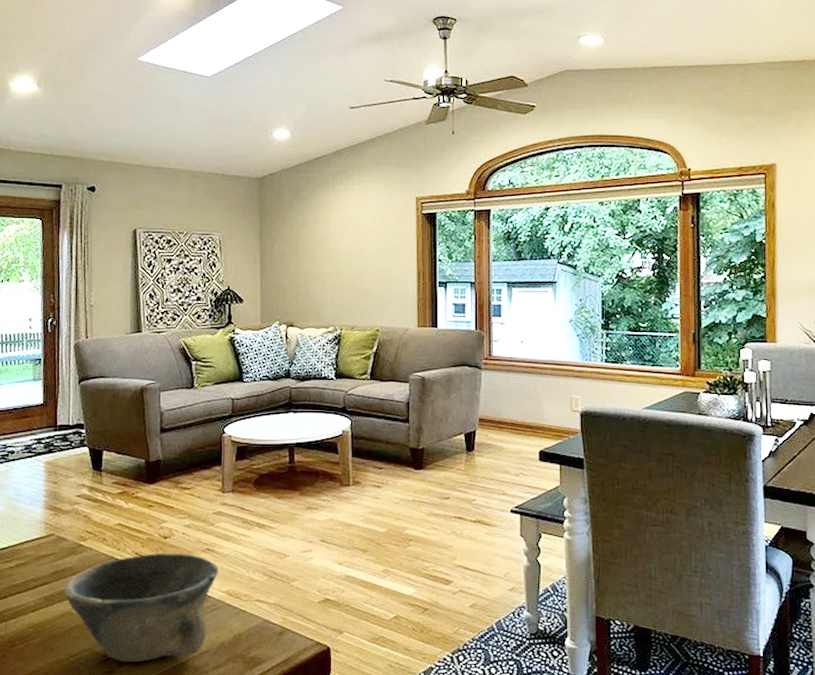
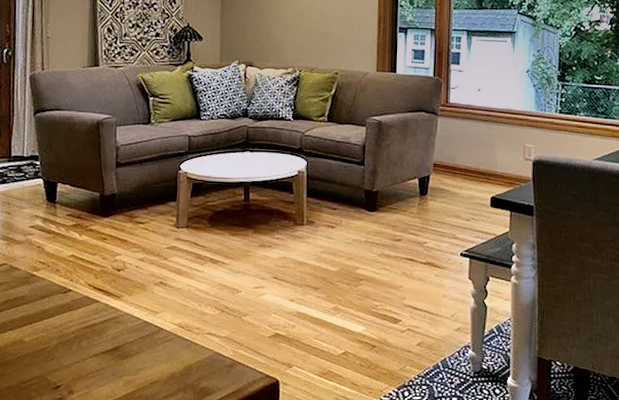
bowl: present [64,553,218,663] -> none [16,285,171,390]

